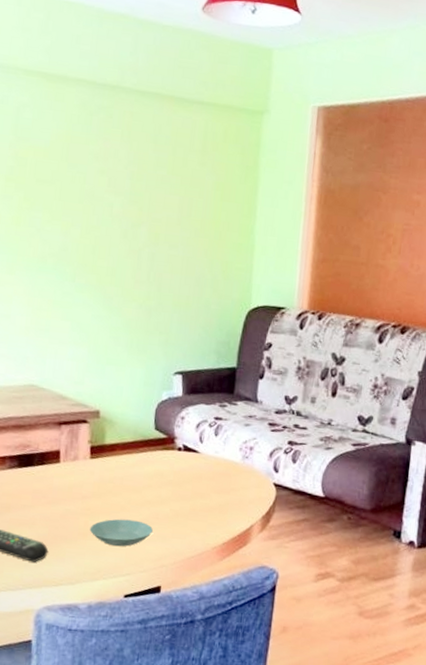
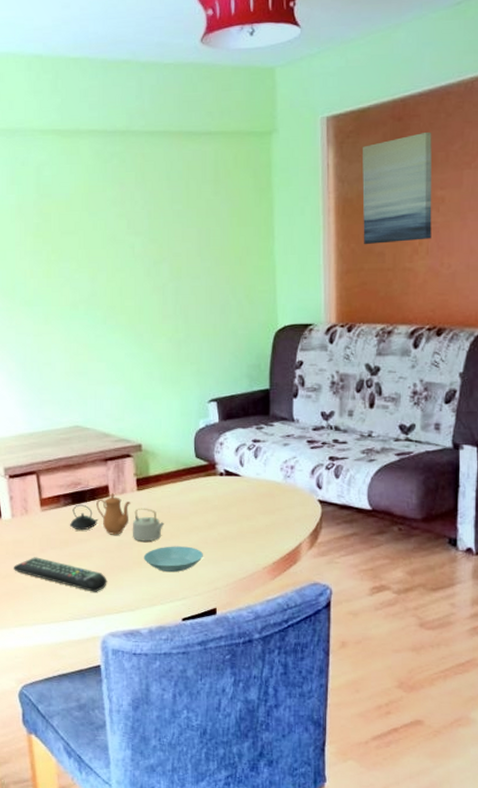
teapot: none [14,459,116,513] -> present [70,493,164,542]
wall art: none [341,136,414,240] -> present [362,131,432,245]

